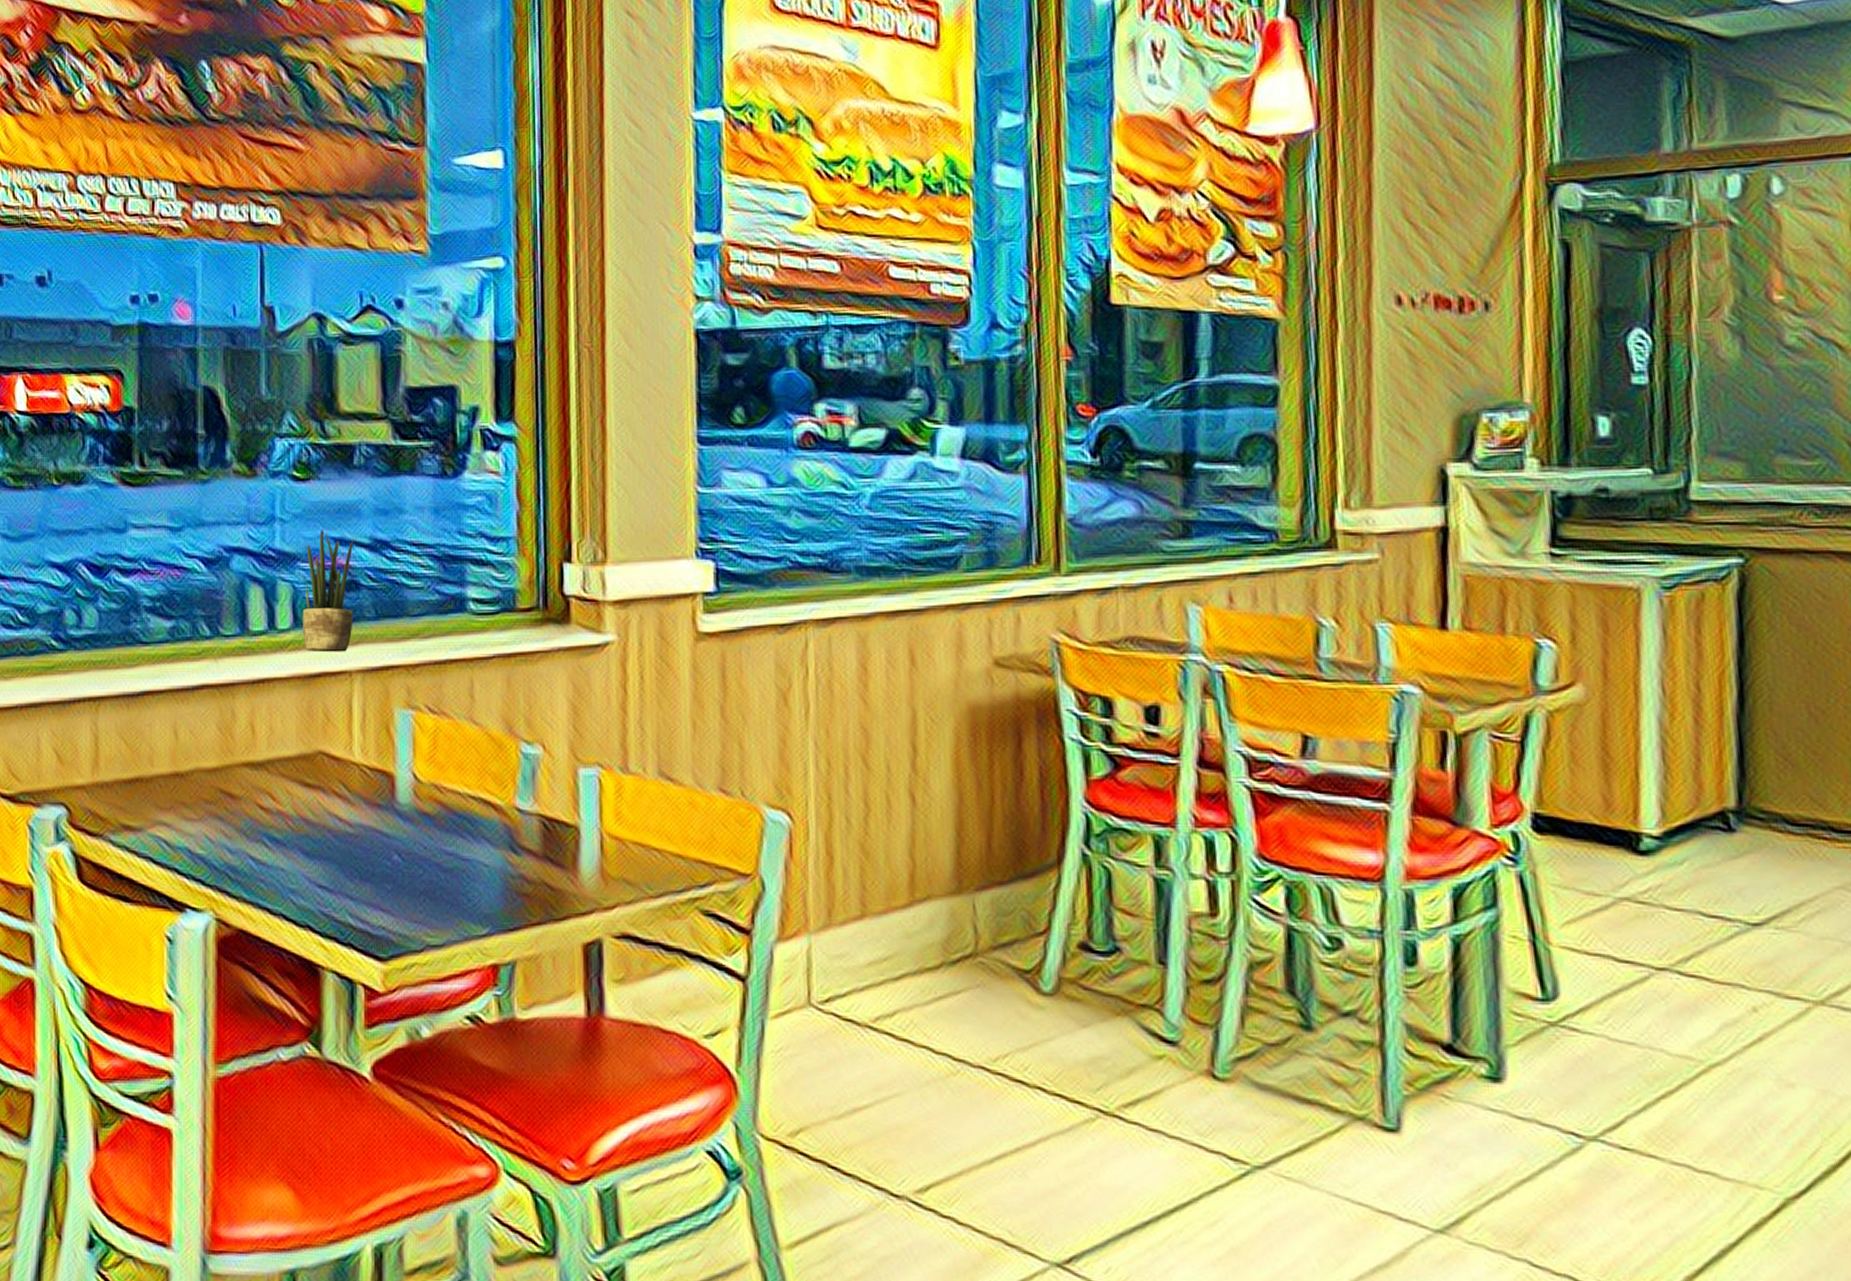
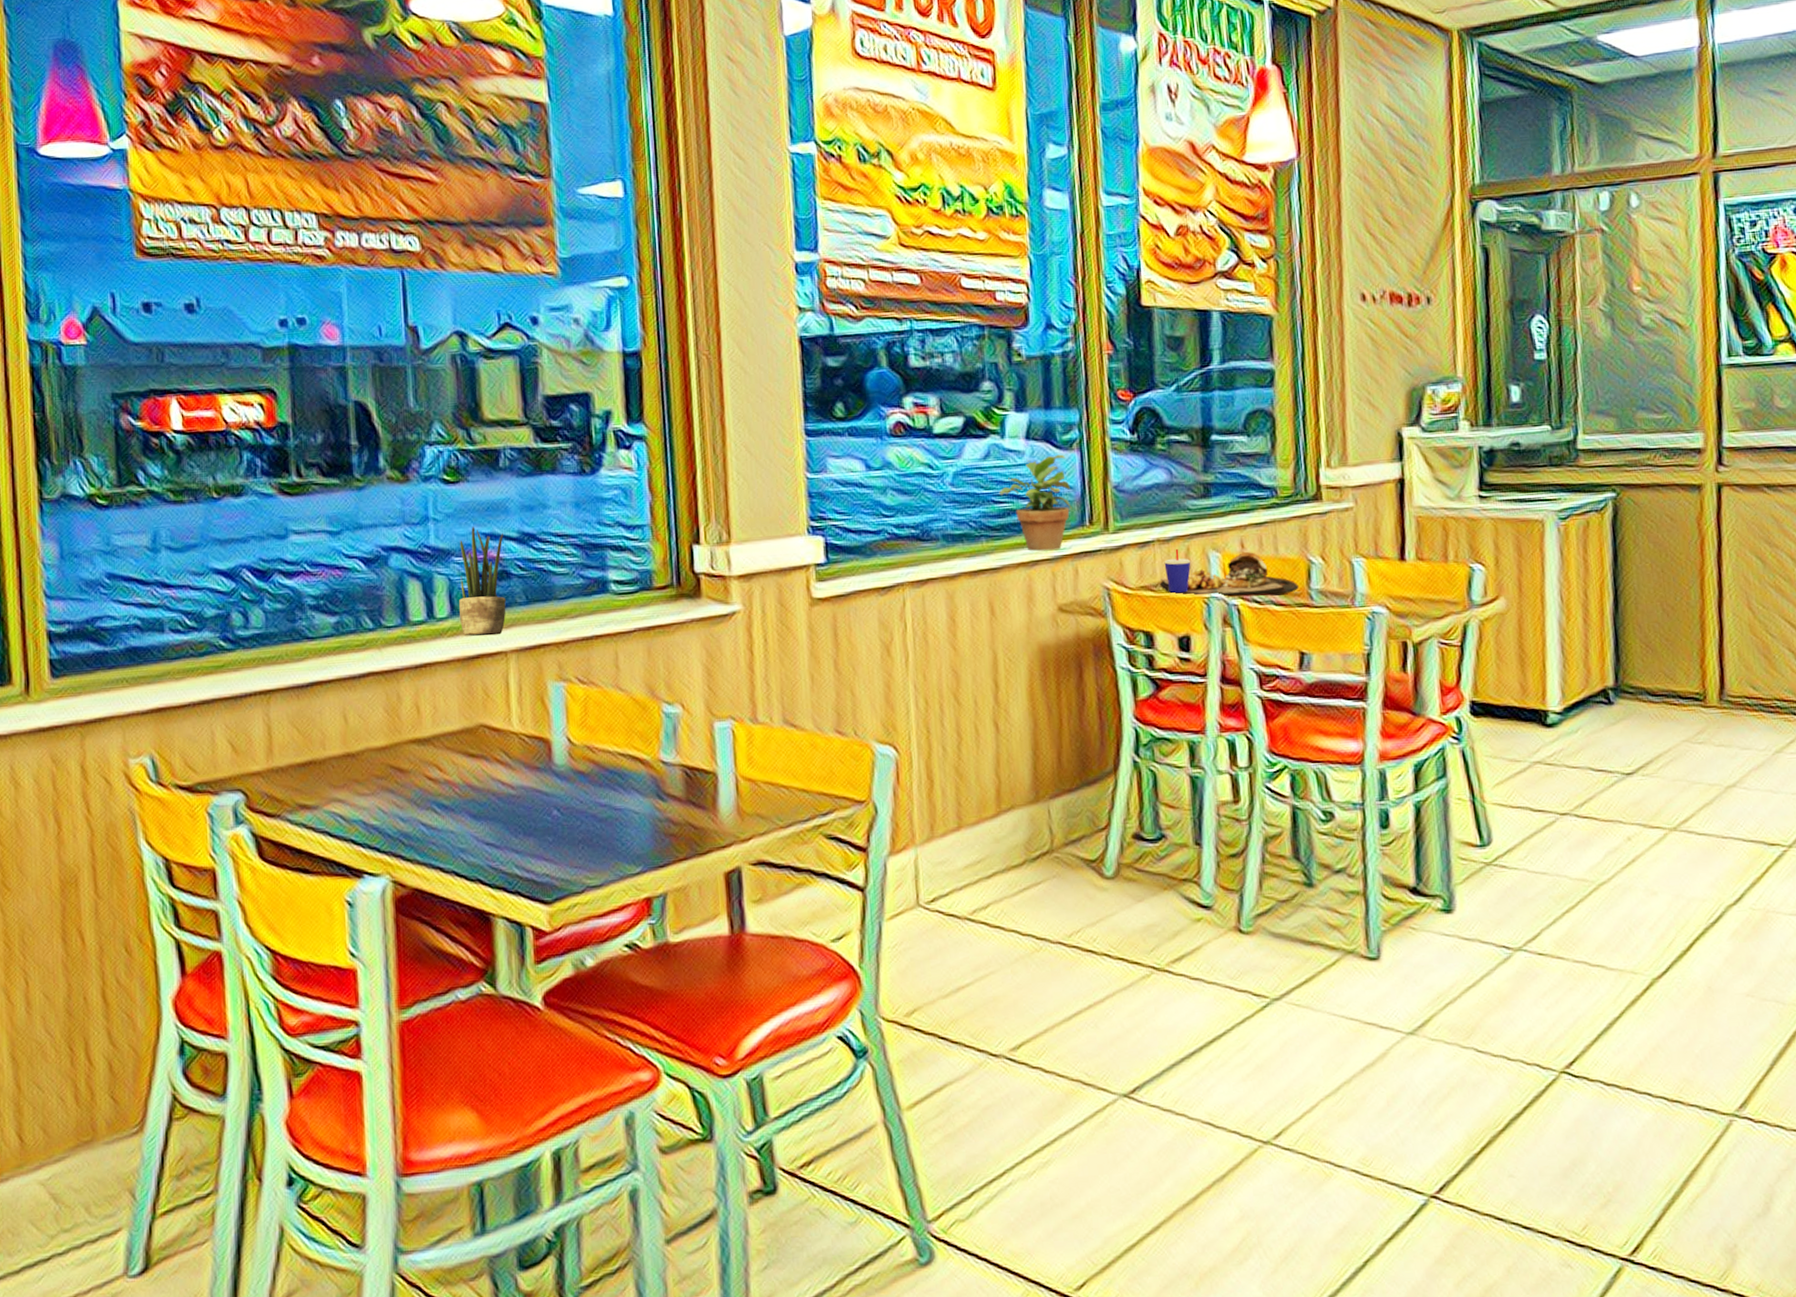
potted plant: none [925,478,1015,593] -> present [998,454,1072,552]
food tray: none [1123,608,1303,663] -> present [1160,552,1299,598]
beverage cup: none [1129,598,1164,653] -> present [1164,548,1191,594]

